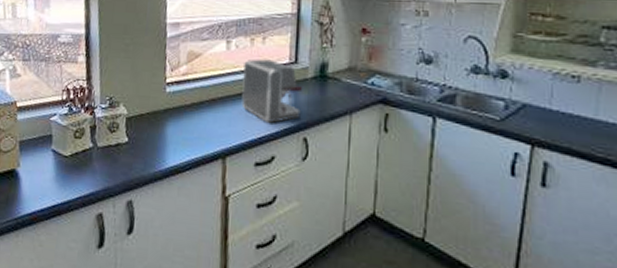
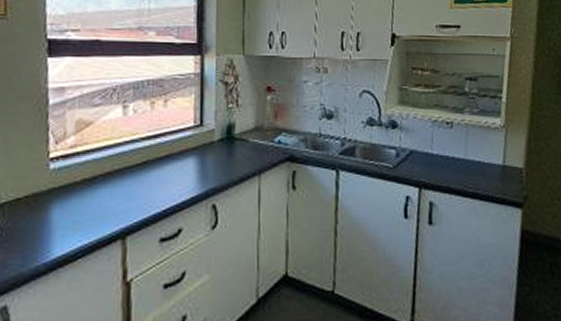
coffee maker: present [241,59,303,124] -> none [142,124,210,194]

